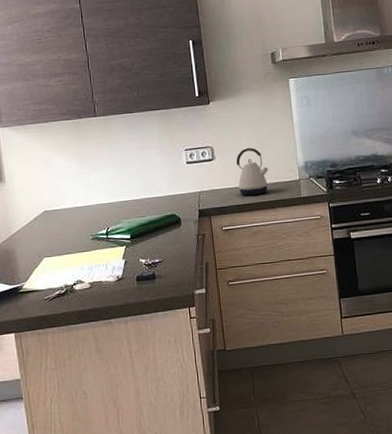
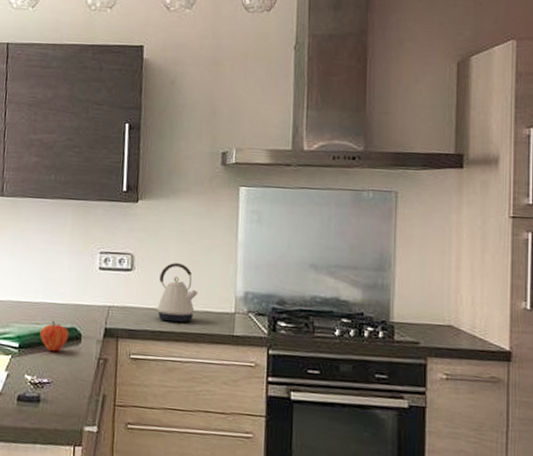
fruit: none [146,211,171,237] -> present [40,320,69,352]

